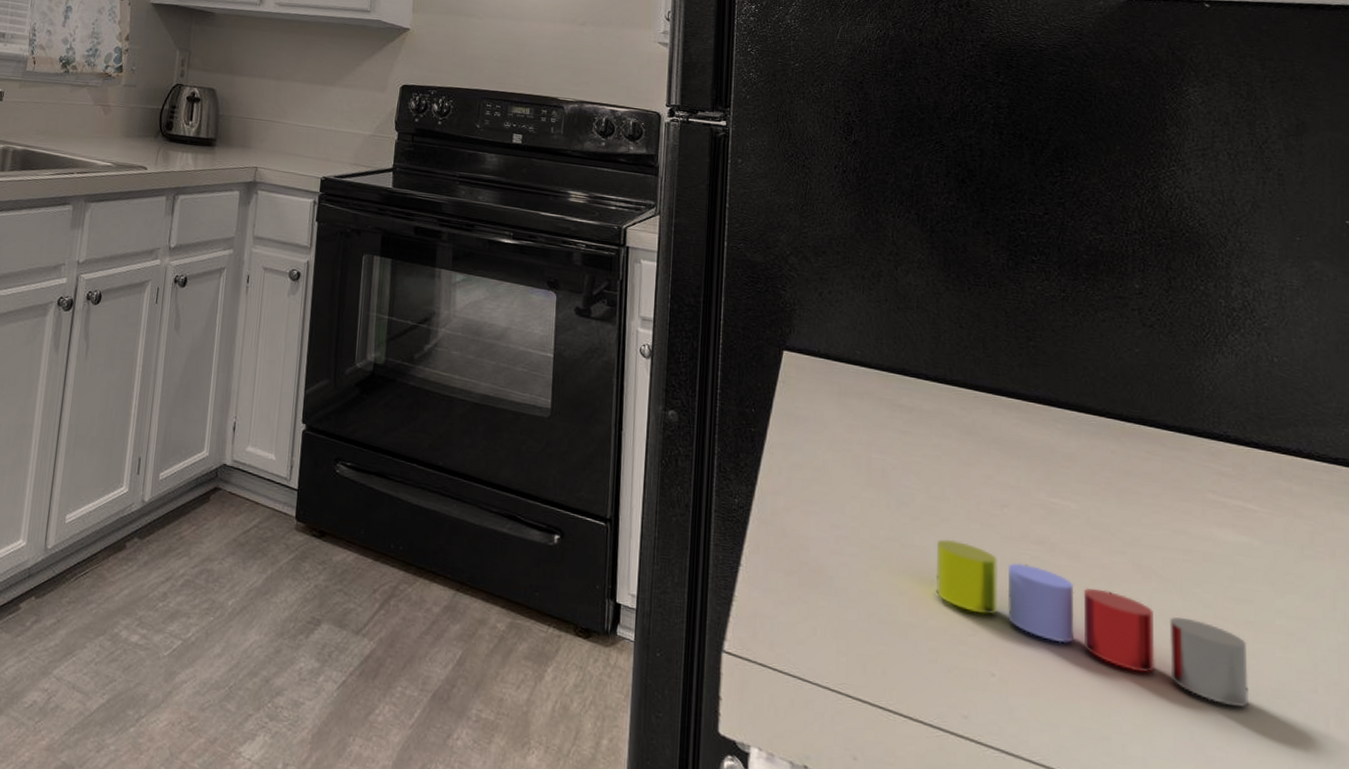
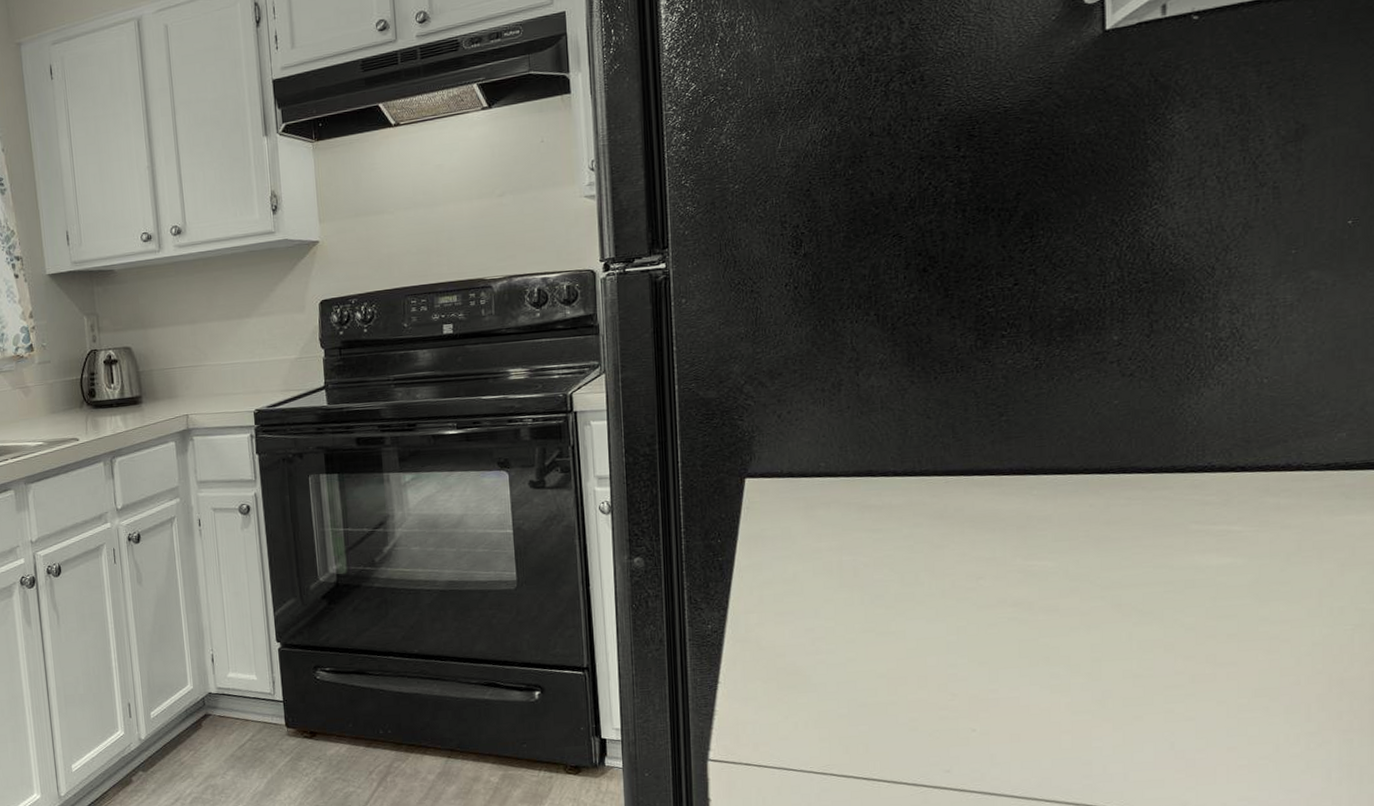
cup: present [935,538,1250,708] -> none [913,619,1231,712]

